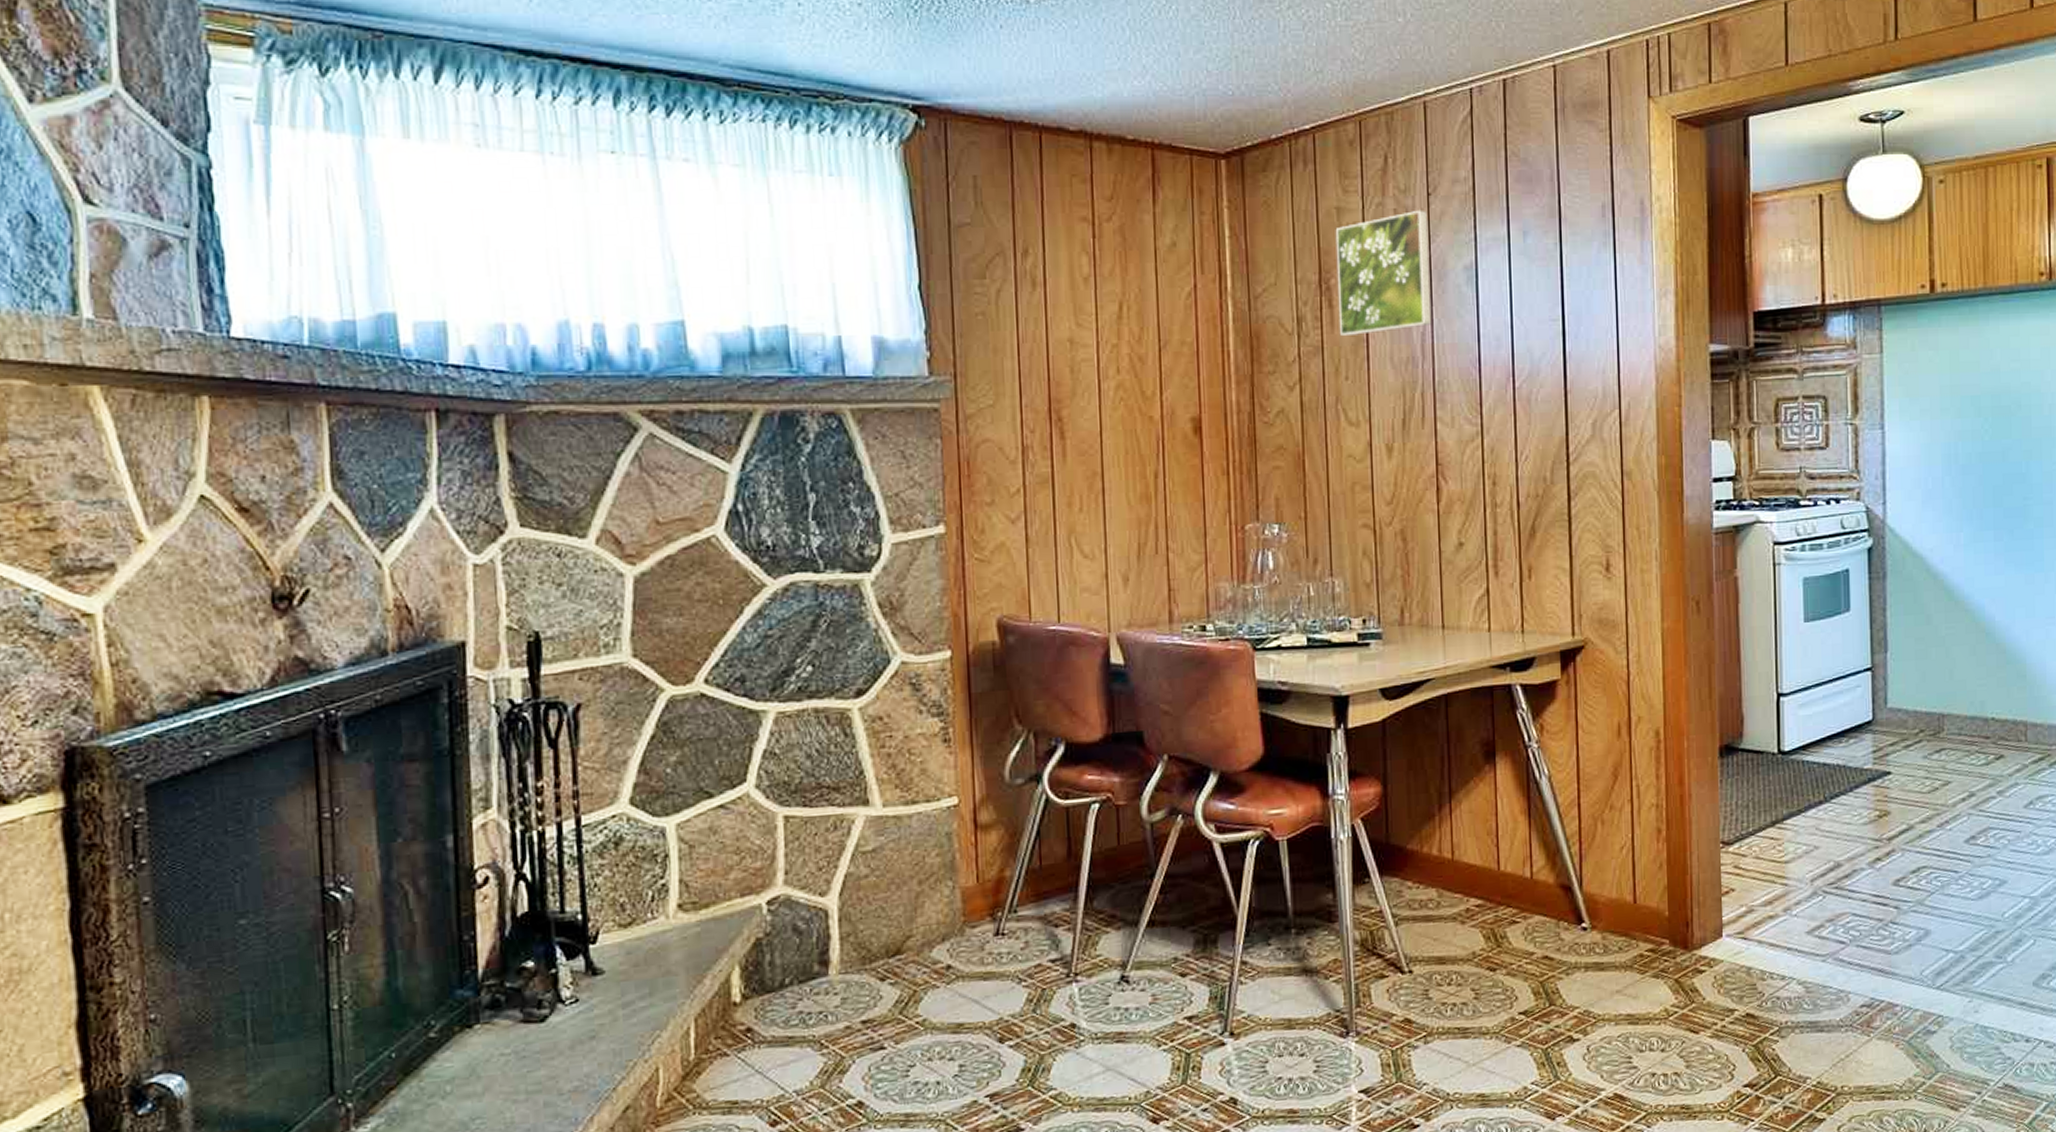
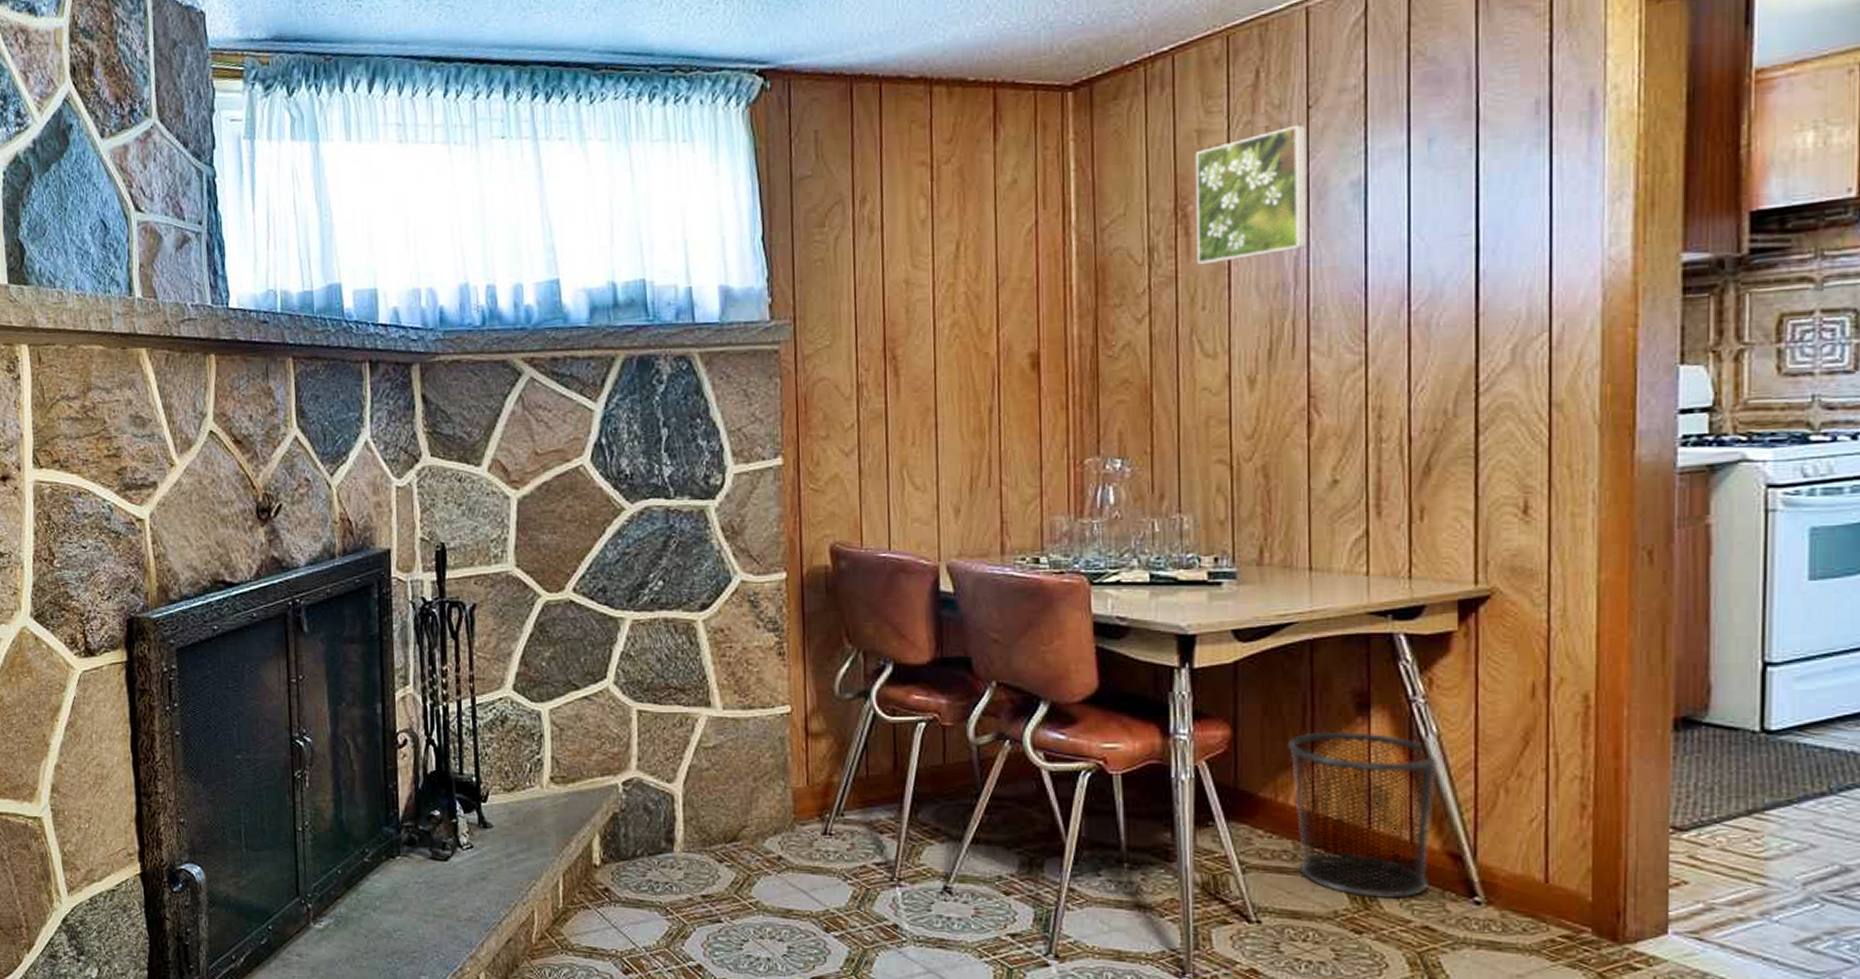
waste bin: none [1429,779,1550,936] -> present [1287,730,1438,899]

